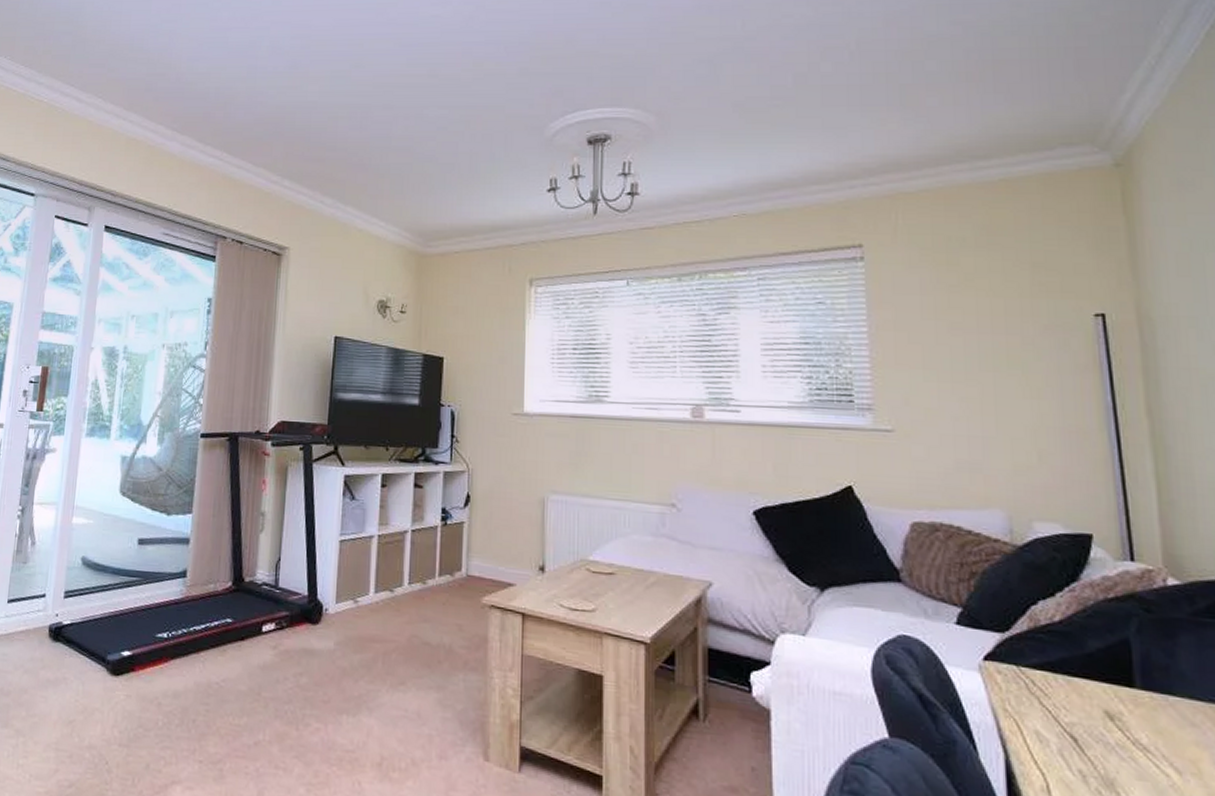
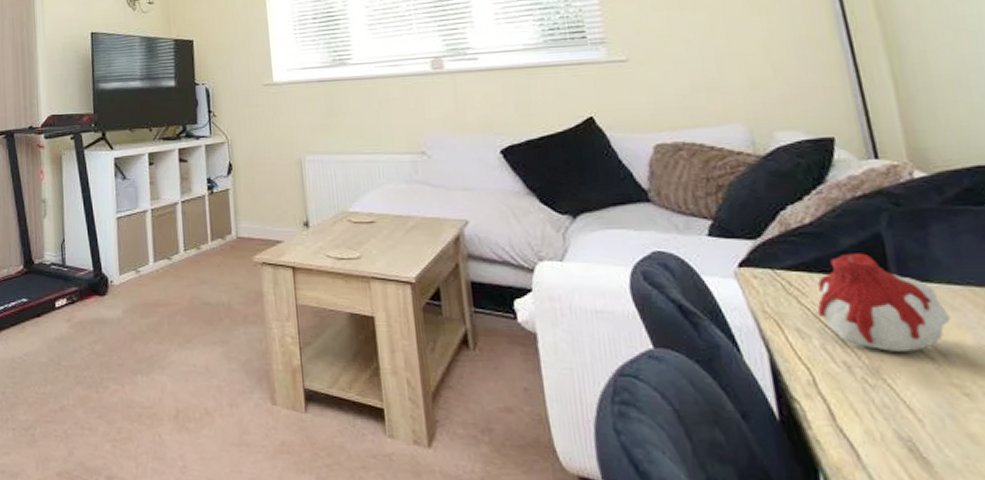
candle: none [1058,657,1189,766] -> present [817,253,951,352]

